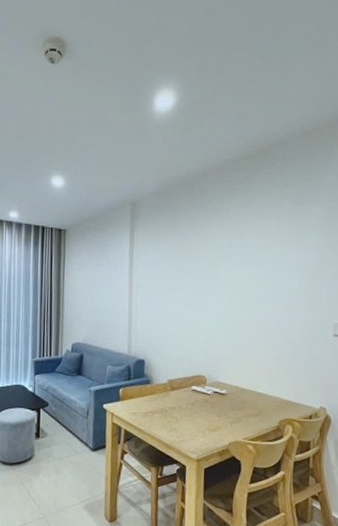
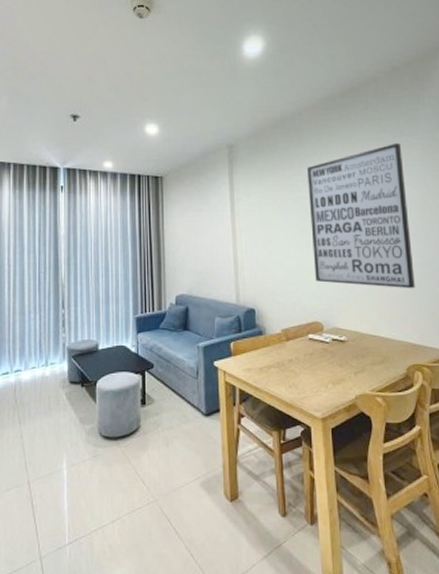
wall art: none [203,209,302,351] -> present [306,142,415,289]

